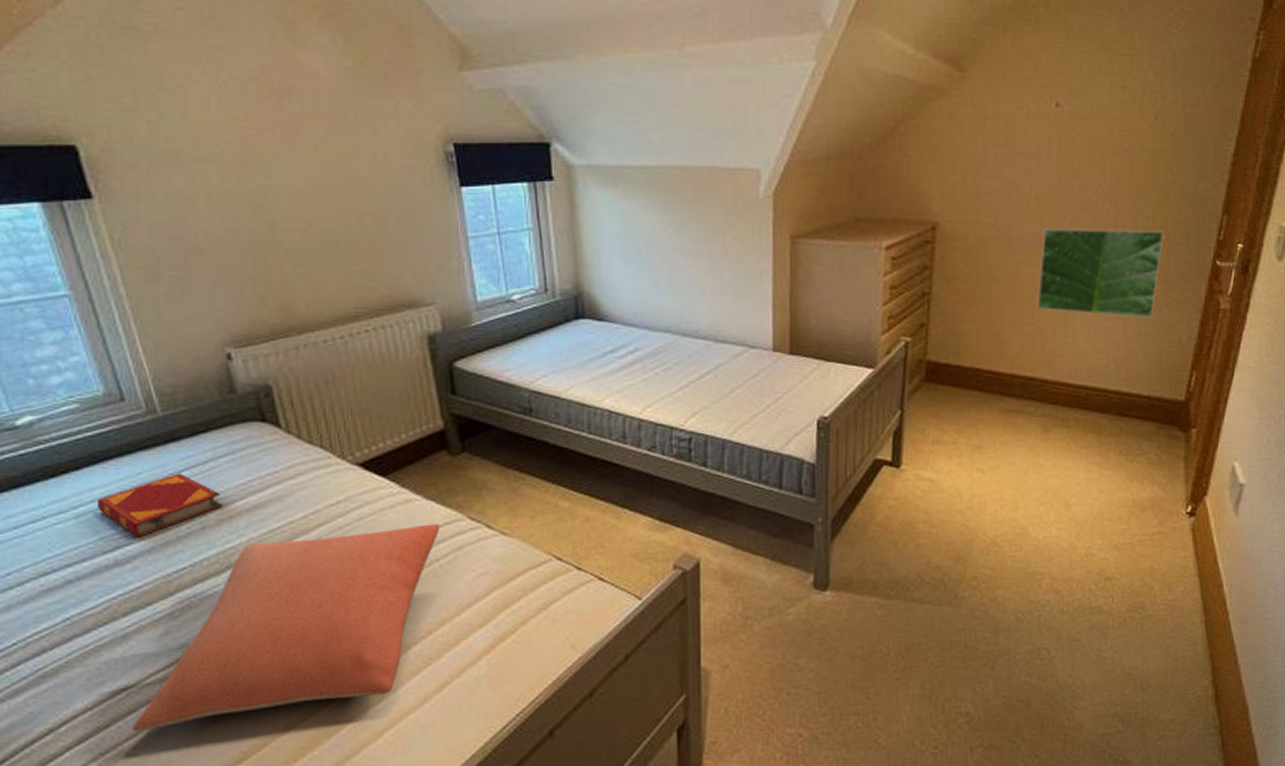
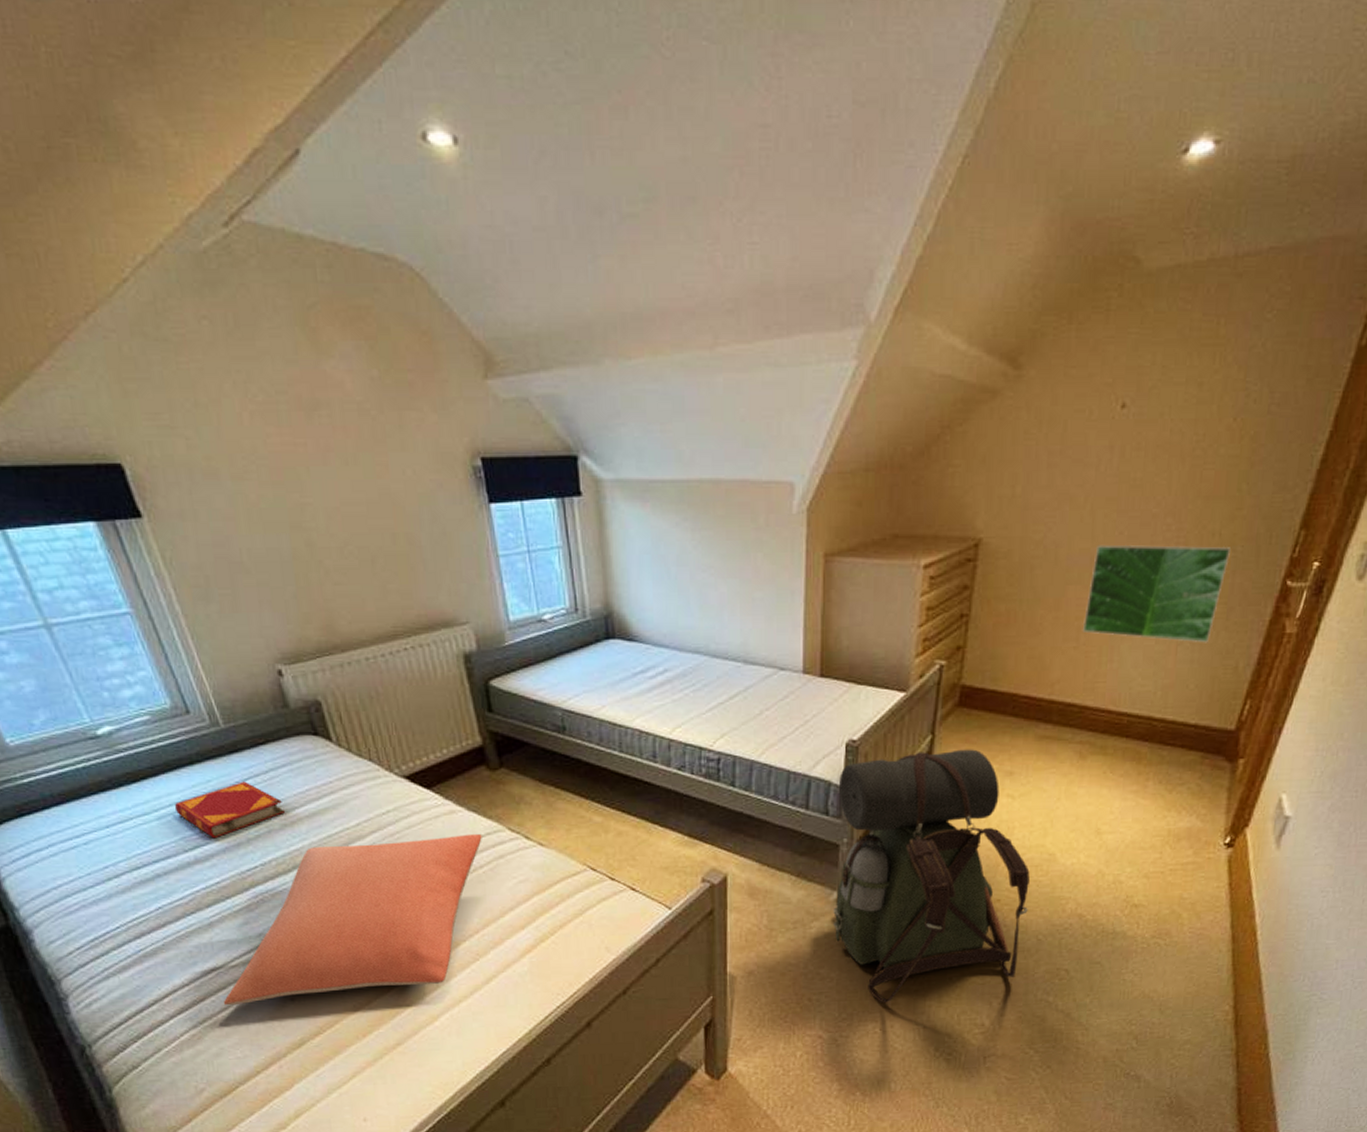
backpack: none [810,424,1005,694] -> present [833,749,1030,1003]

